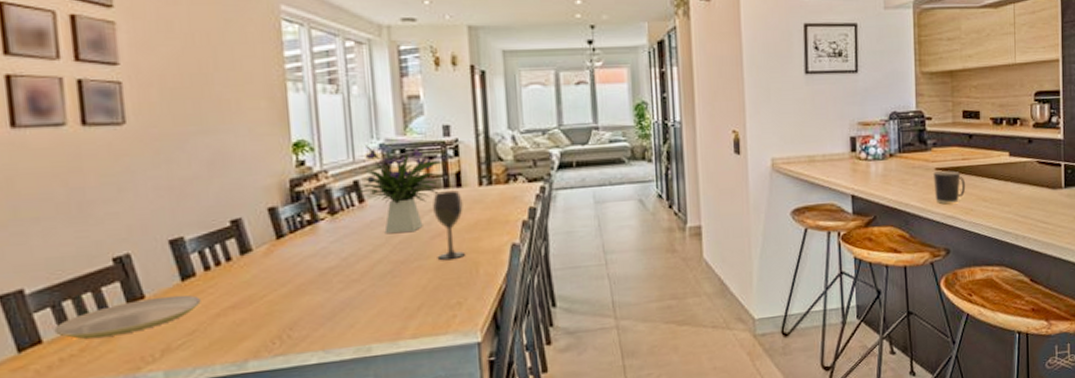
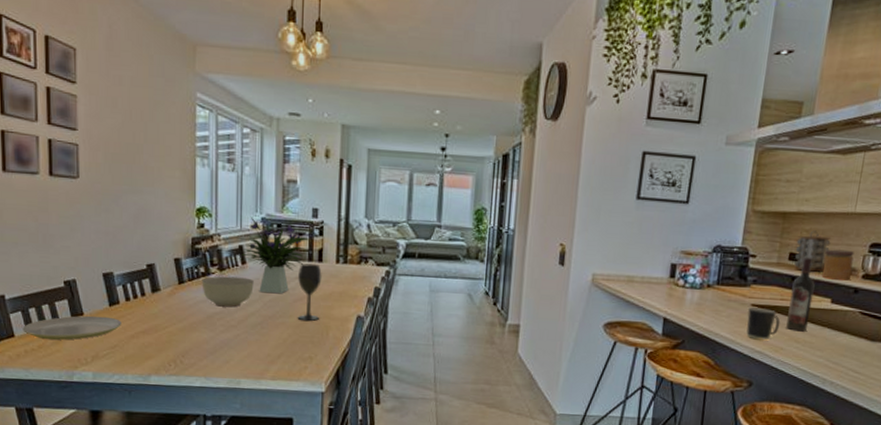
bowl: none [308,218,378,259] -> present [202,276,254,307]
spice rack: none [967,85,999,128] -> present [794,230,831,272]
wine bottle: none [971,112,993,190] -> present [786,257,815,332]
jar: none [995,101,1022,133] -> present [821,249,854,281]

